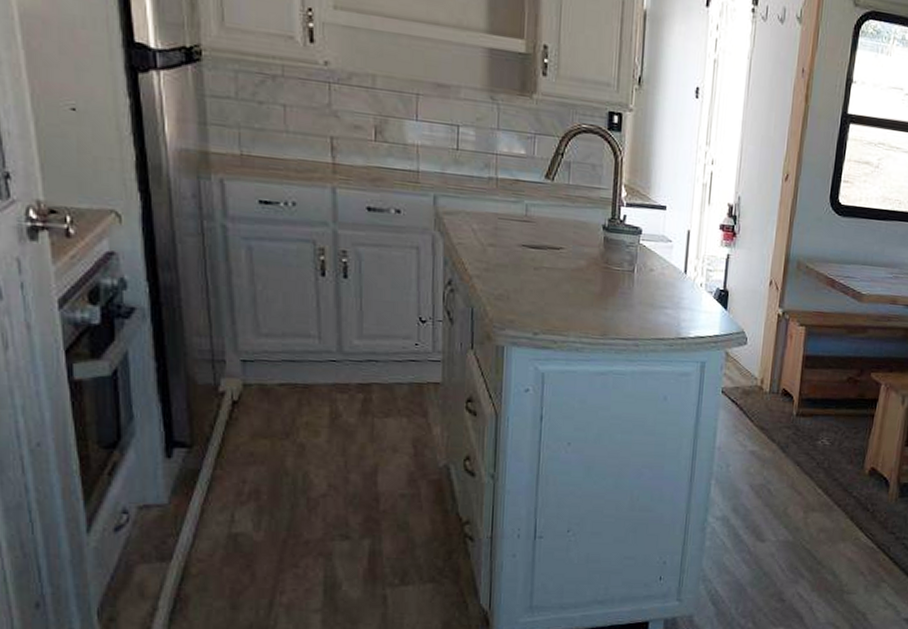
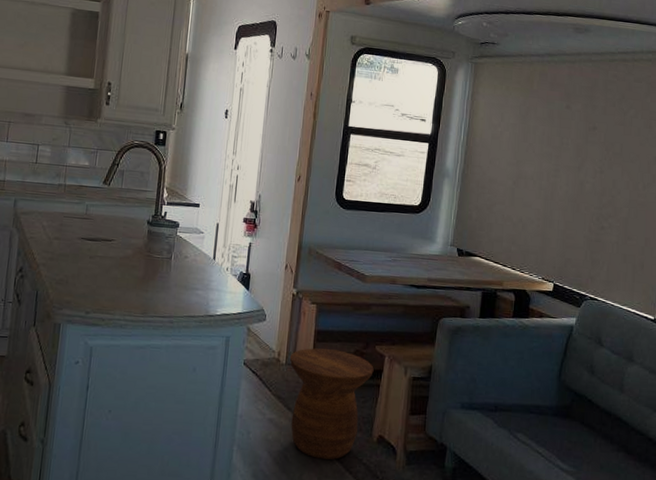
side table: none [773,375,868,493] -> present [289,348,374,460]

